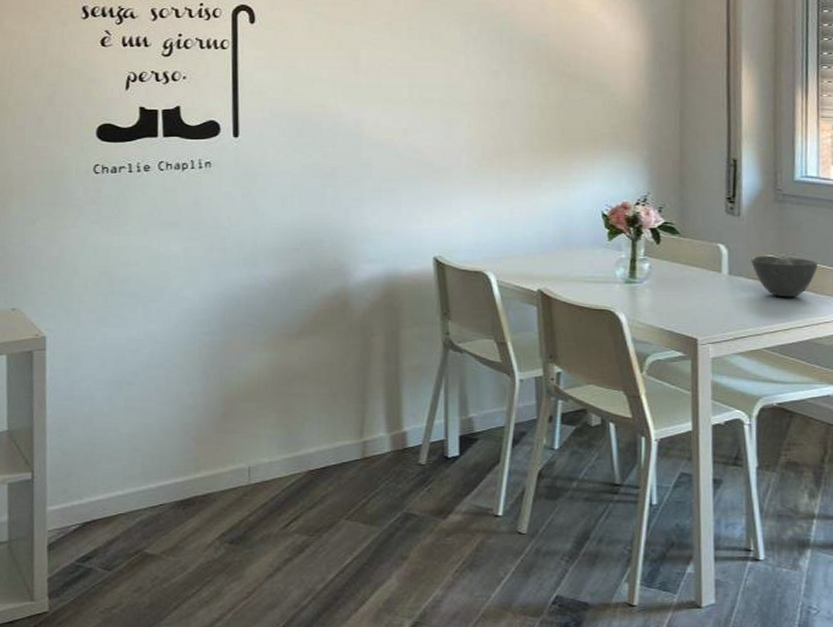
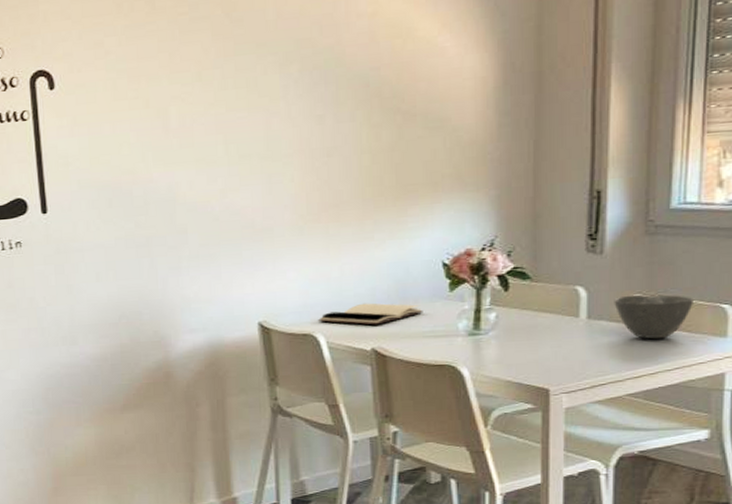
book: none [488,246,585,267] -> present [317,303,423,325]

